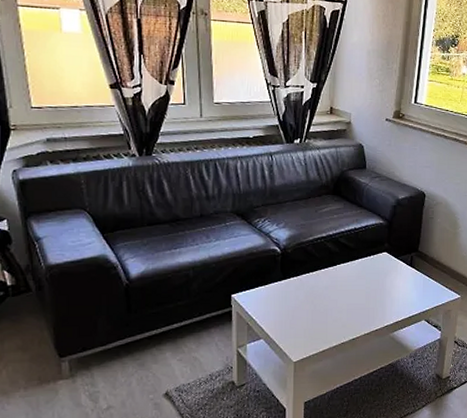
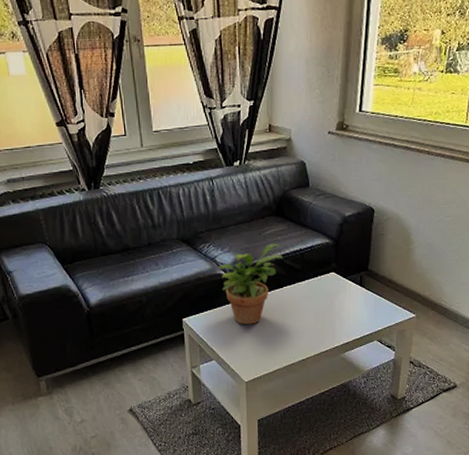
potted plant: none [272,221,337,303] -> present [218,243,282,325]

